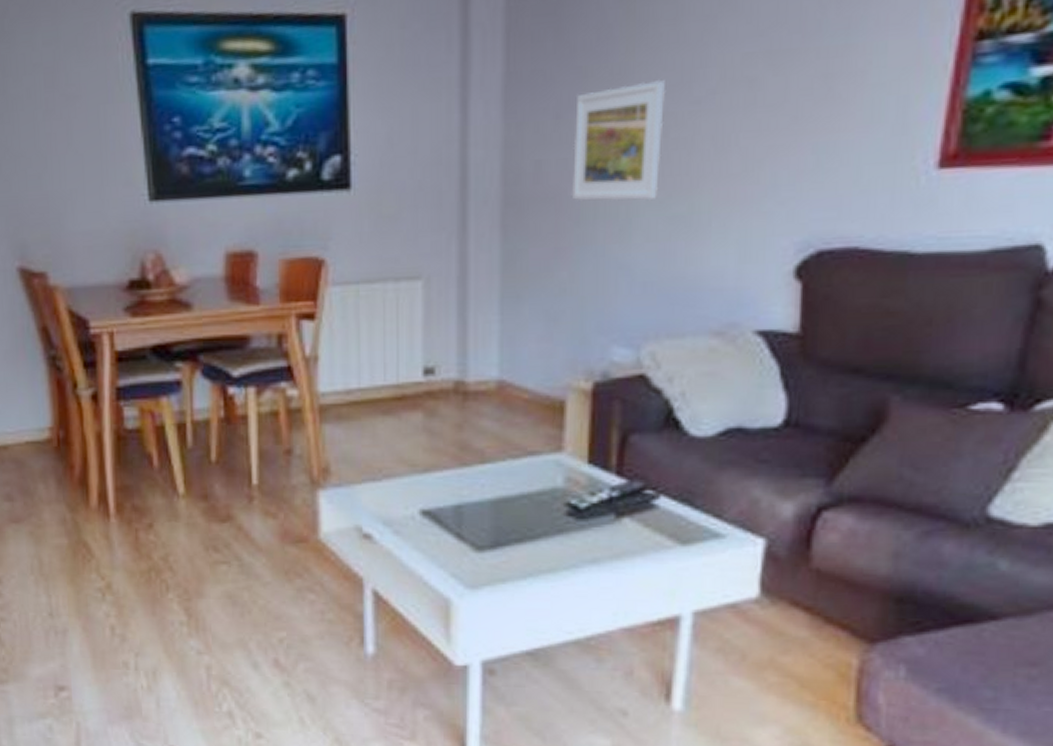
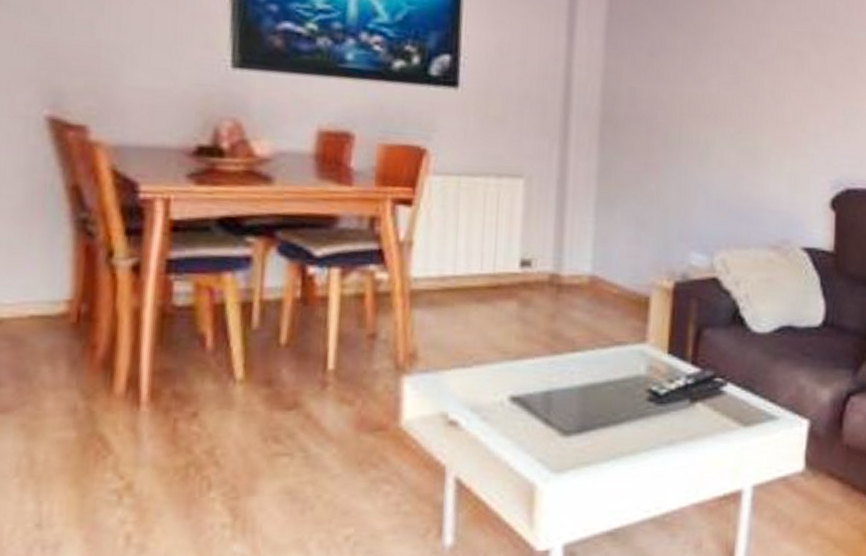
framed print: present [571,79,666,201] -> none [660,39,738,134]

